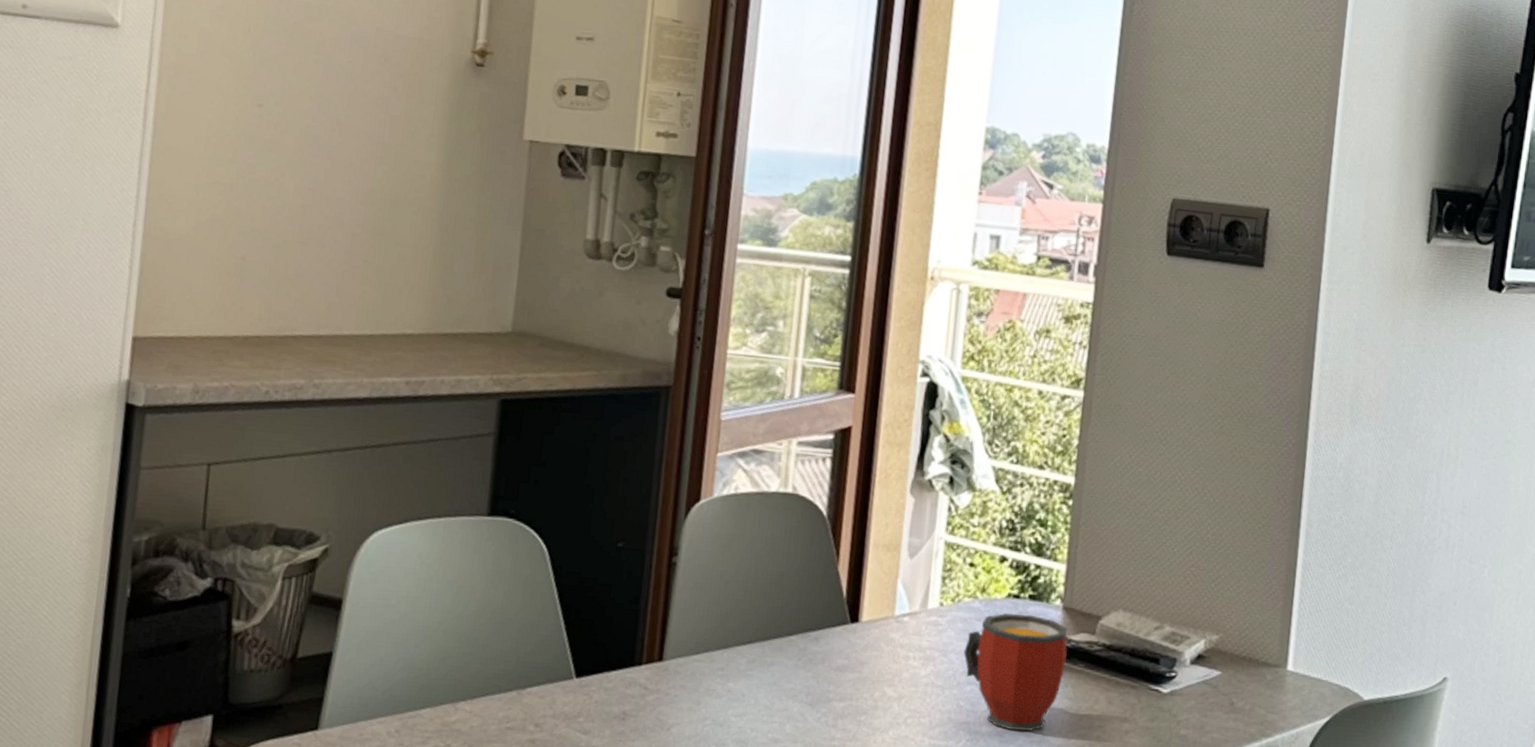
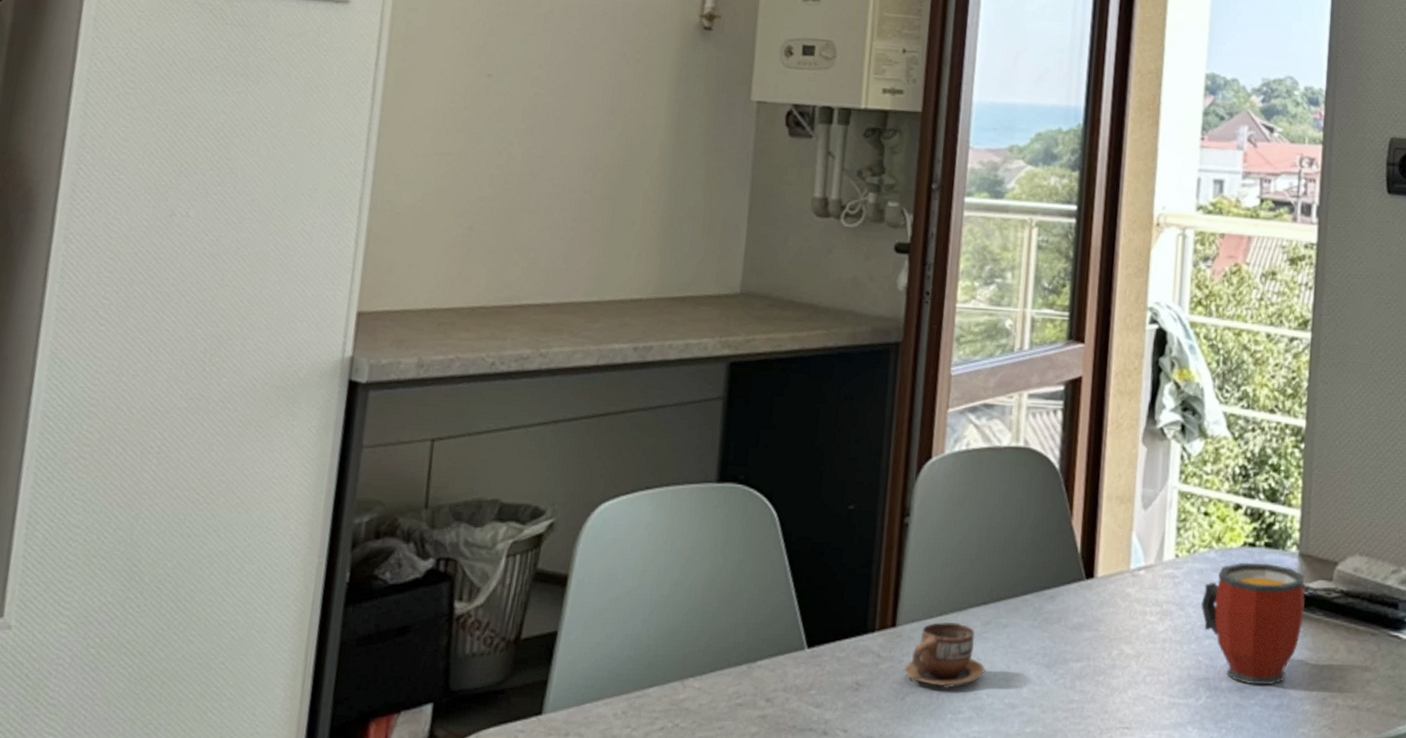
cup: none [669,658,750,722] -> present [903,621,985,689]

